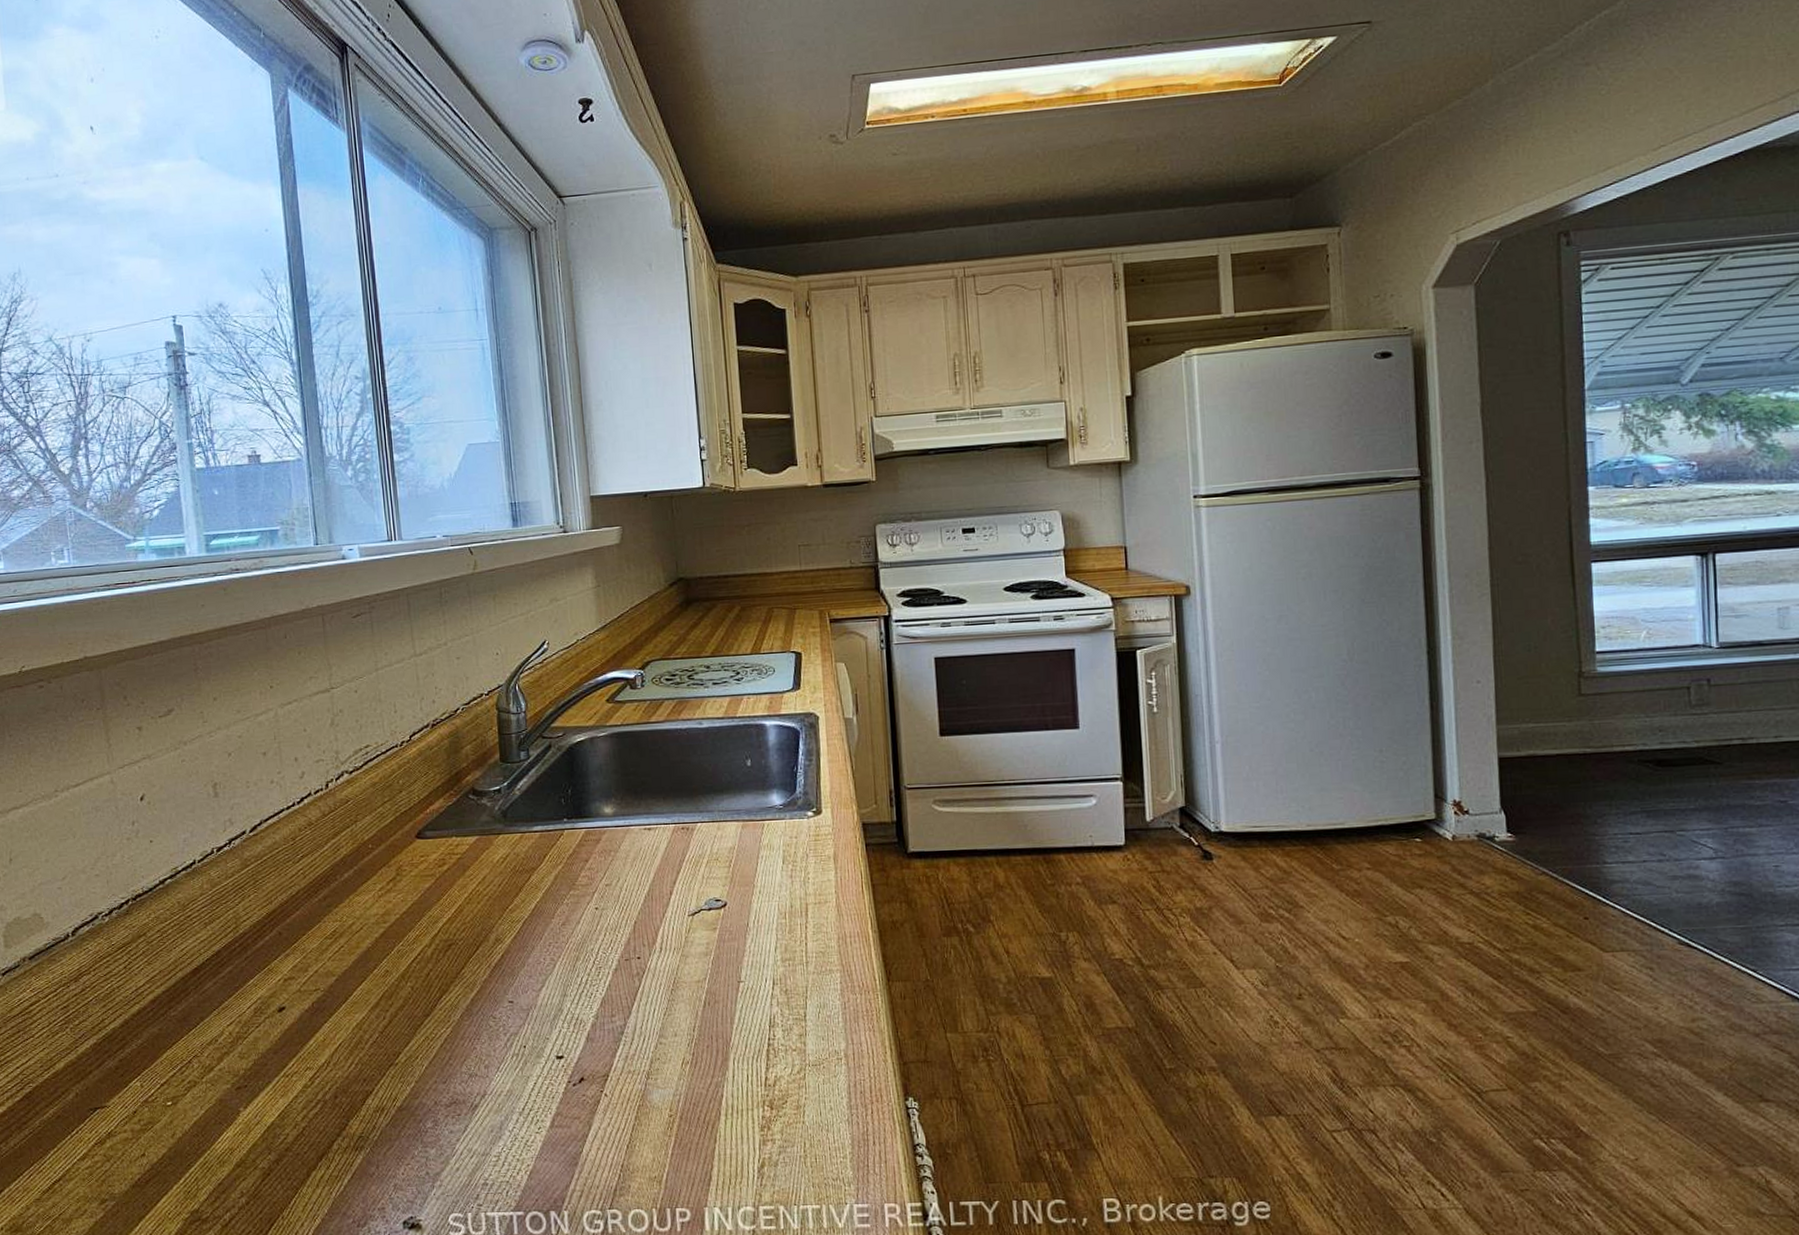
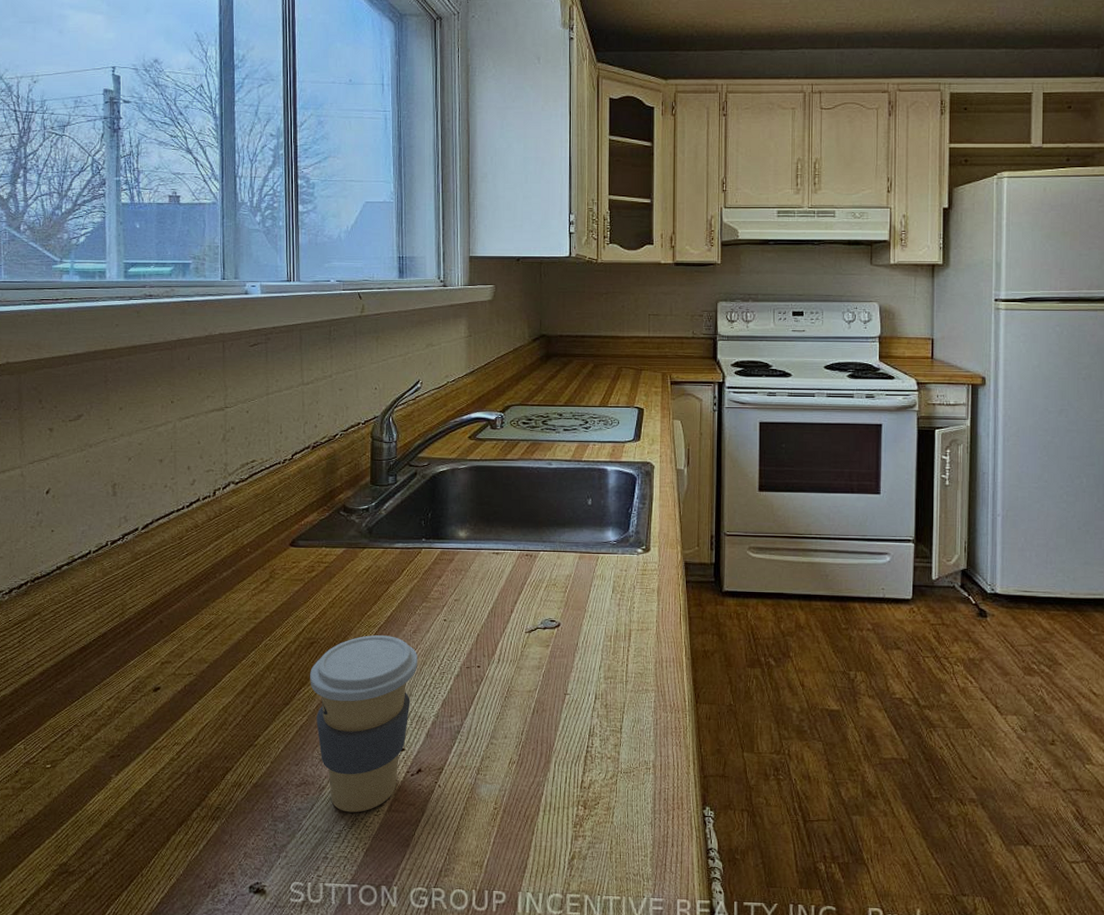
coffee cup: none [450,930,571,1132] -> present [310,635,419,813]

